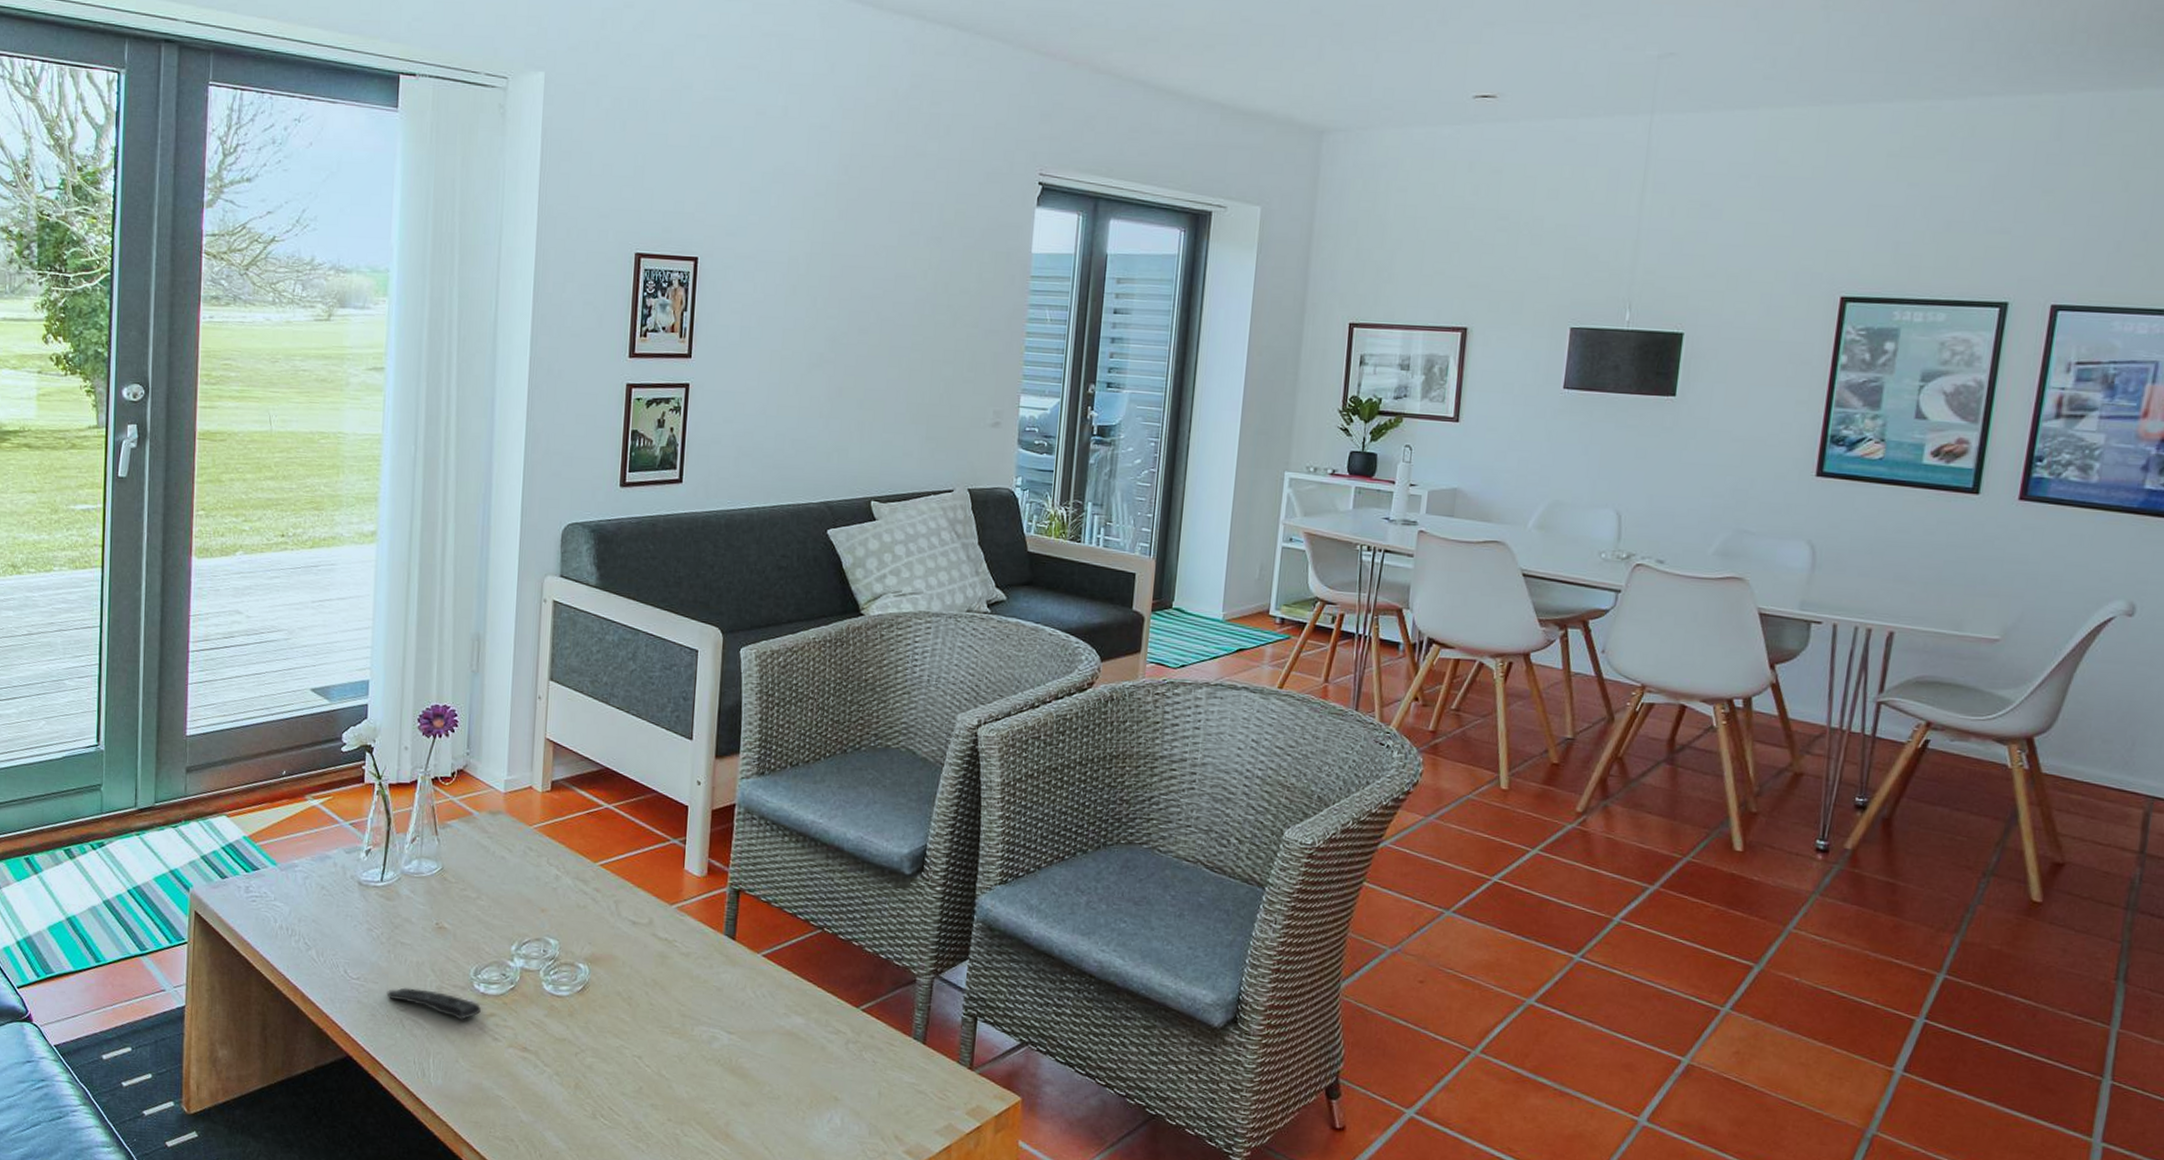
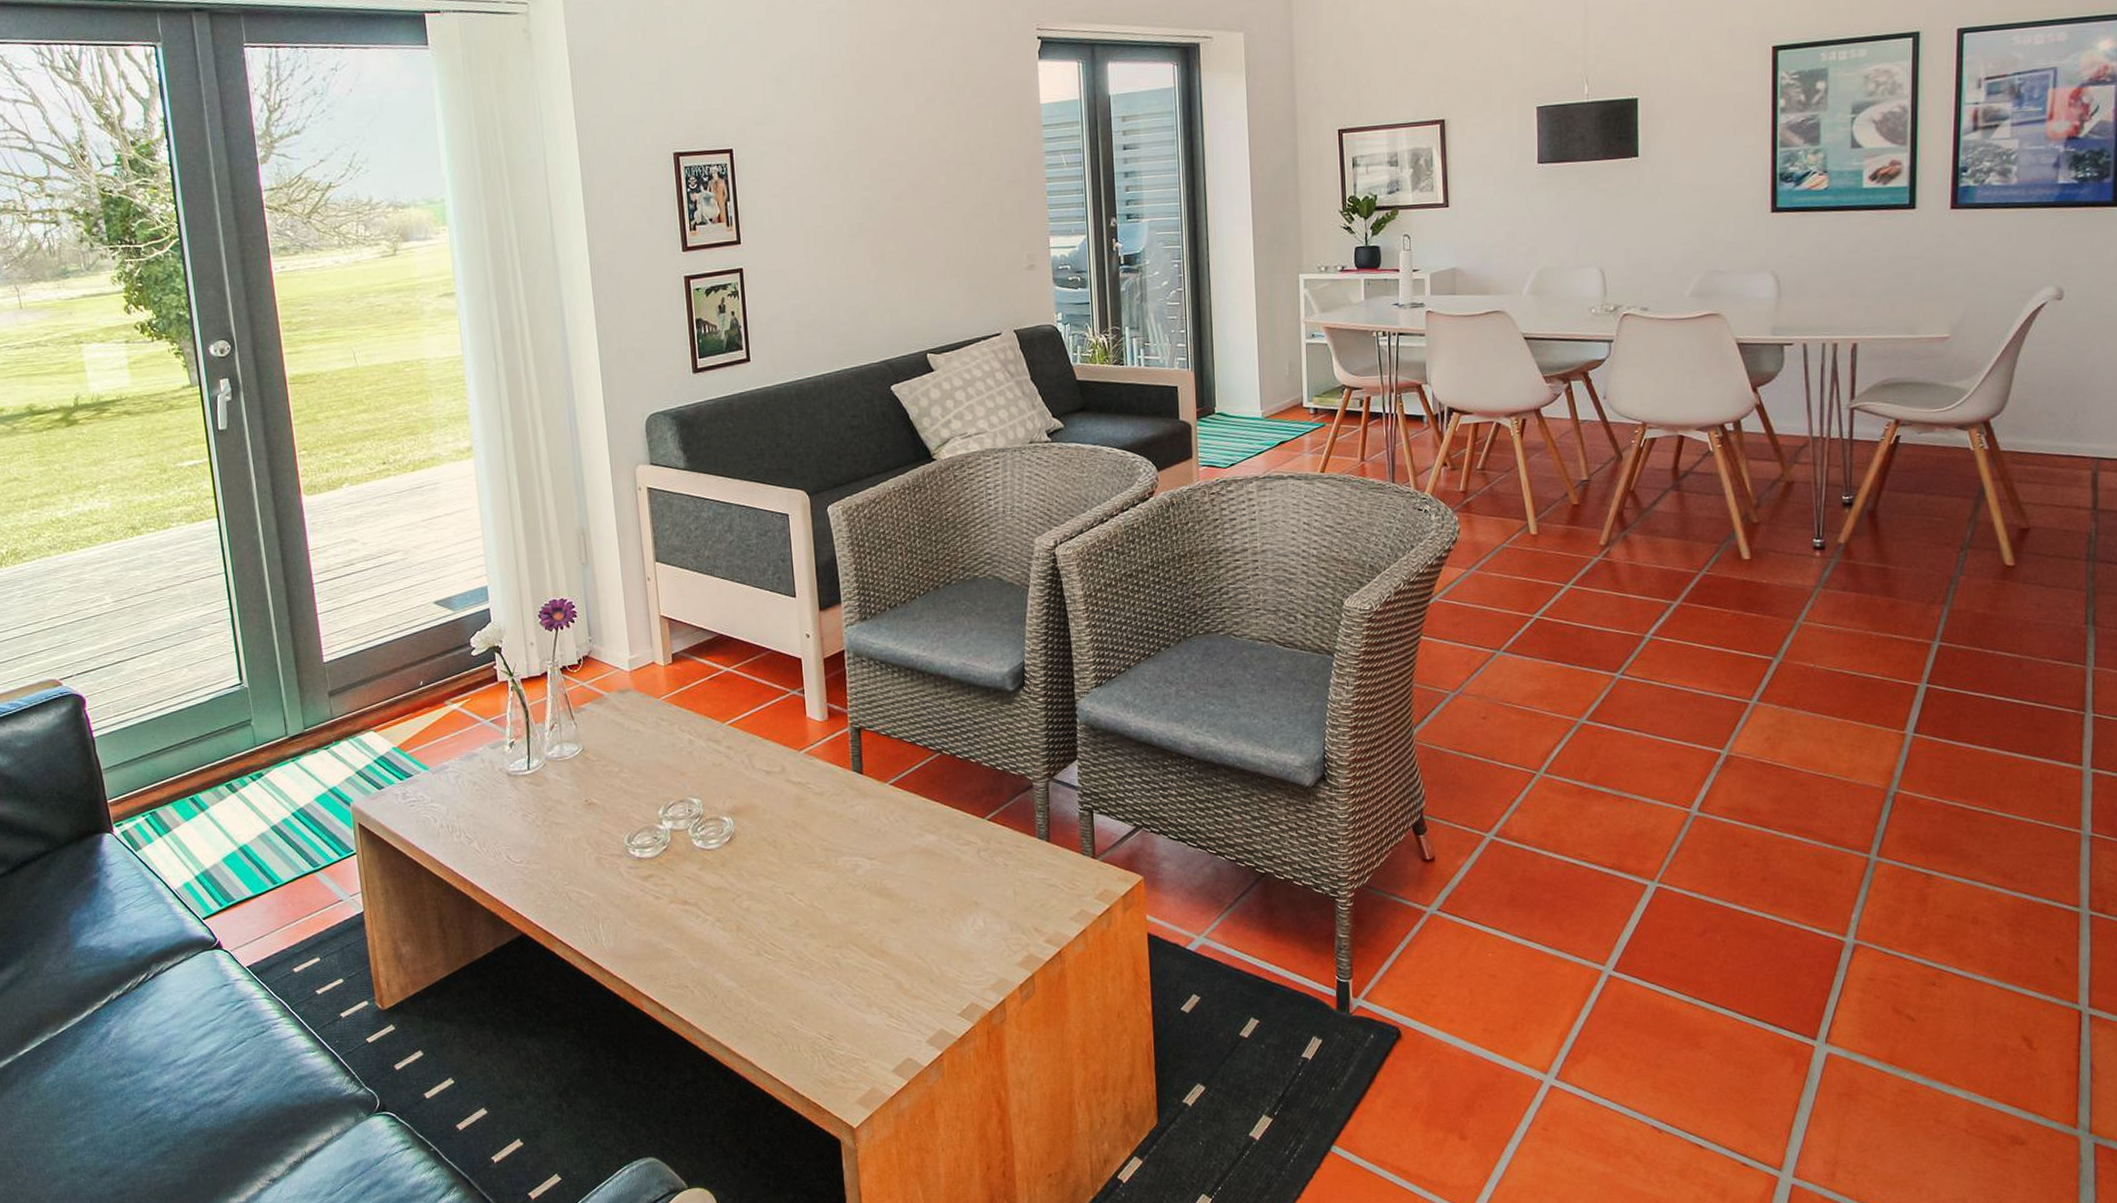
remote control: present [386,987,481,1020] -> none [549,862,639,885]

